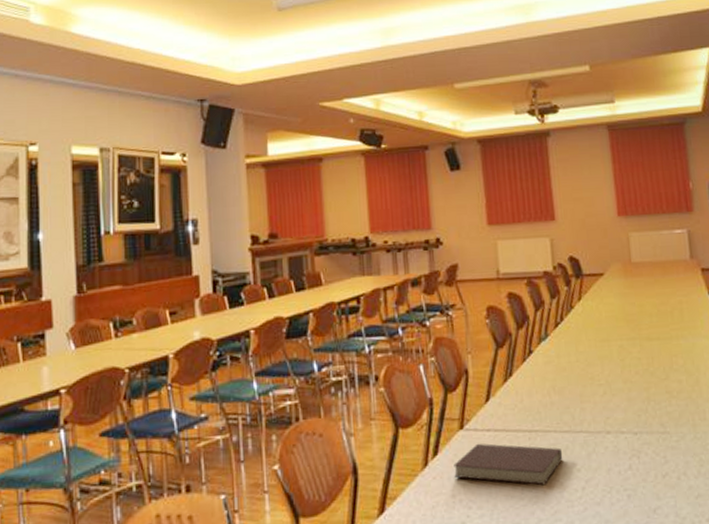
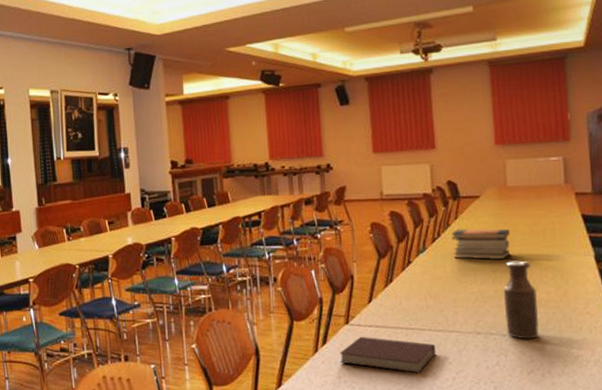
book stack: none [575,310,638,347] -> present [451,228,510,260]
bottle: none [632,346,672,437] -> present [503,260,539,340]

